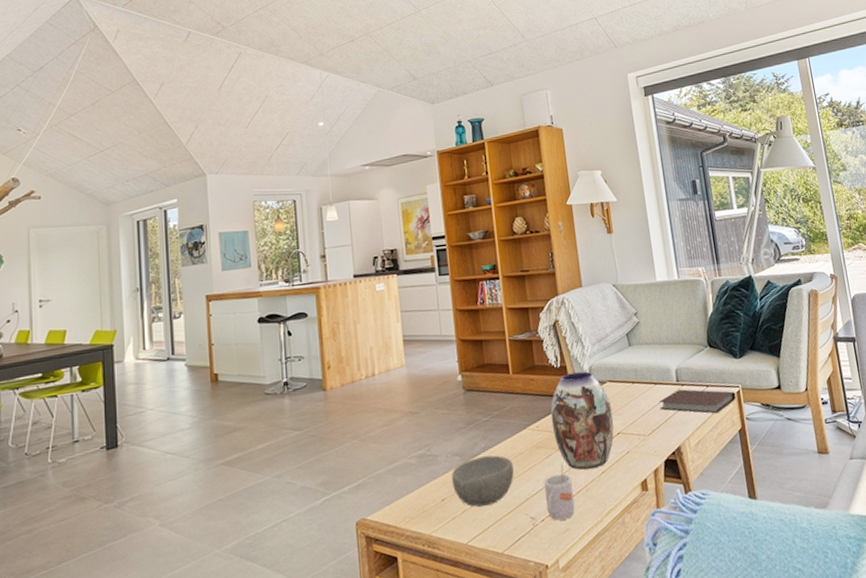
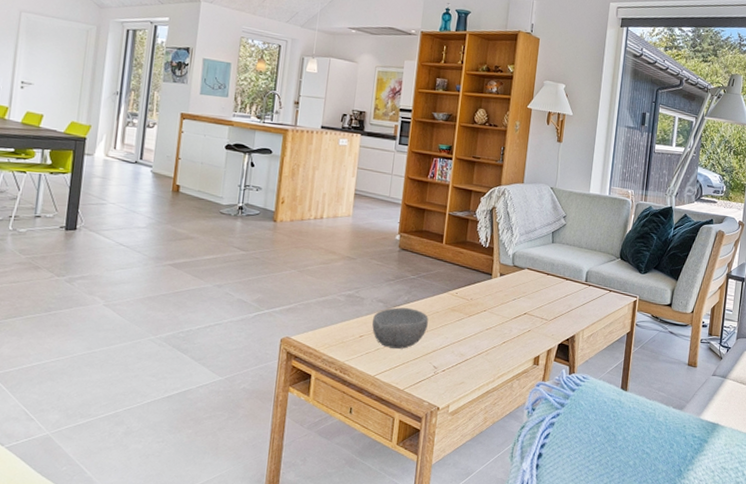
mug: present [543,464,575,521] -> none [449,328,476,374]
vase: present [550,371,614,470] -> none [469,254,525,338]
notebook: present [660,389,736,414] -> none [566,289,633,315]

